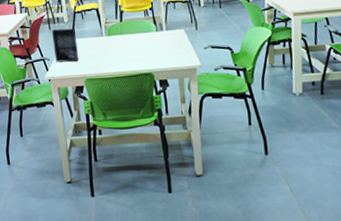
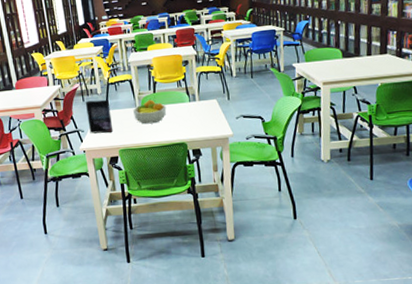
fruit bowl: none [99,29,134,54] -> present [132,100,167,124]

